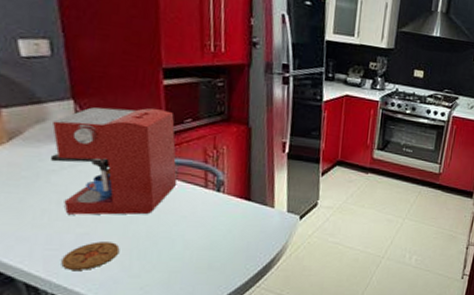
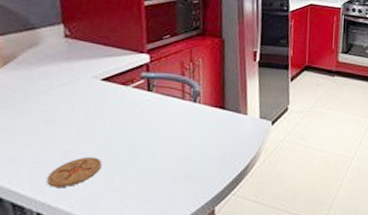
coffee maker: present [49,107,178,215] -> none [40,28,157,132]

